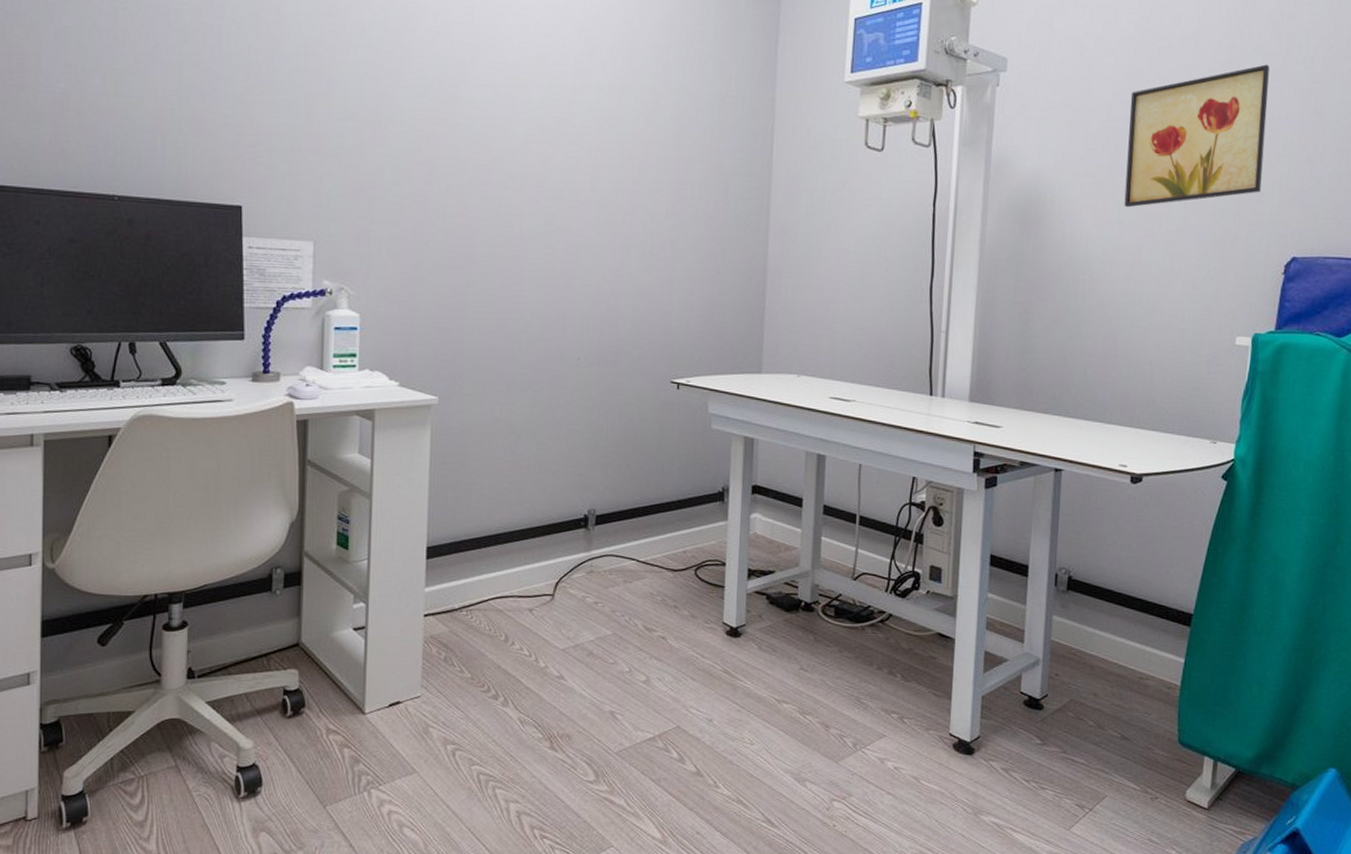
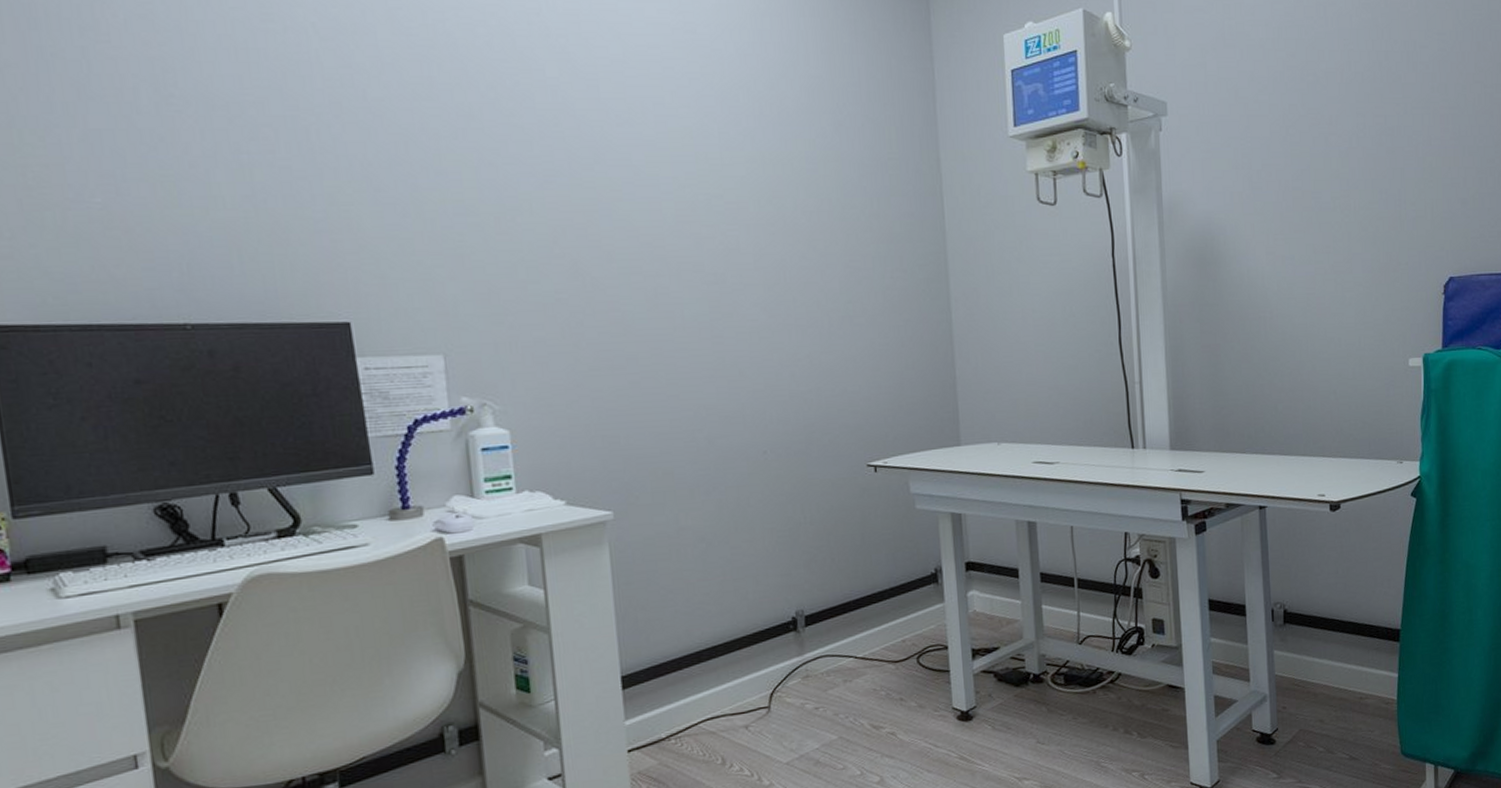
wall art: present [1124,64,1270,208] -> none [1287,93,1415,243]

